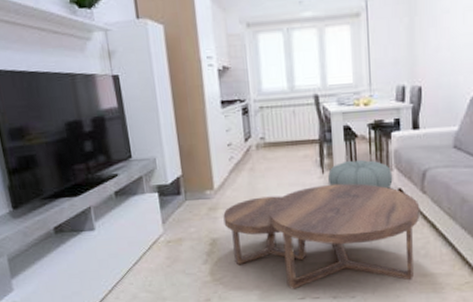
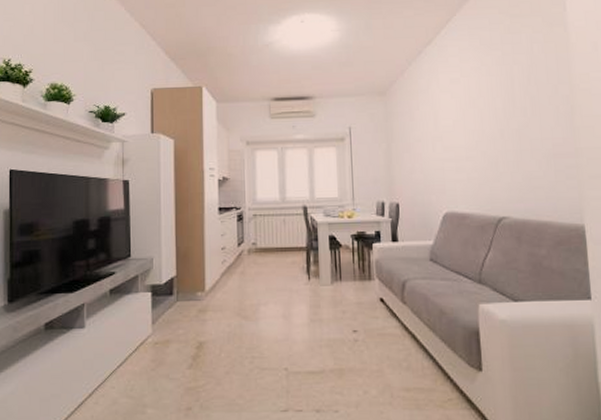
coffee table: present [223,183,420,290] -> none [212,291,402,400]
pouf: present [327,159,393,189] -> none [313,268,375,298]

